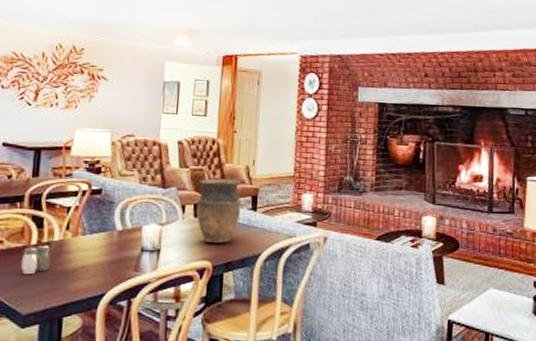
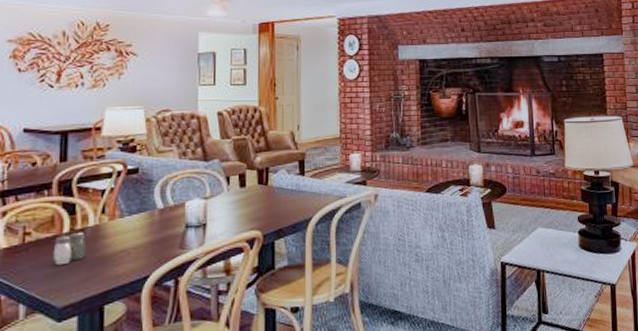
vase: present [196,178,242,244] -> none [241,146,289,213]

